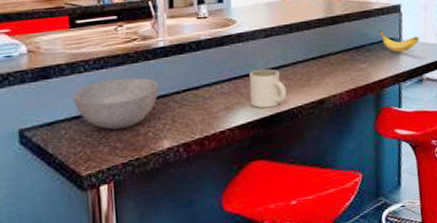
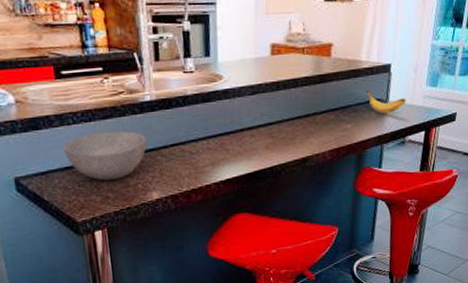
mug: present [249,69,287,109] -> none [235,127,271,165]

